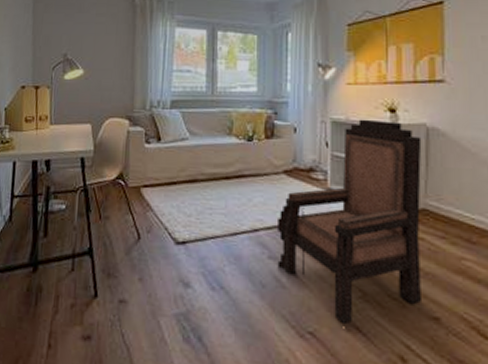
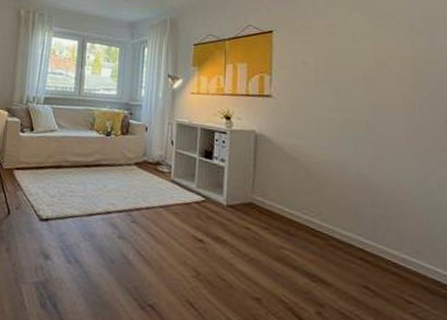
armchair: present [277,119,422,325] -> none [125,123,251,300]

